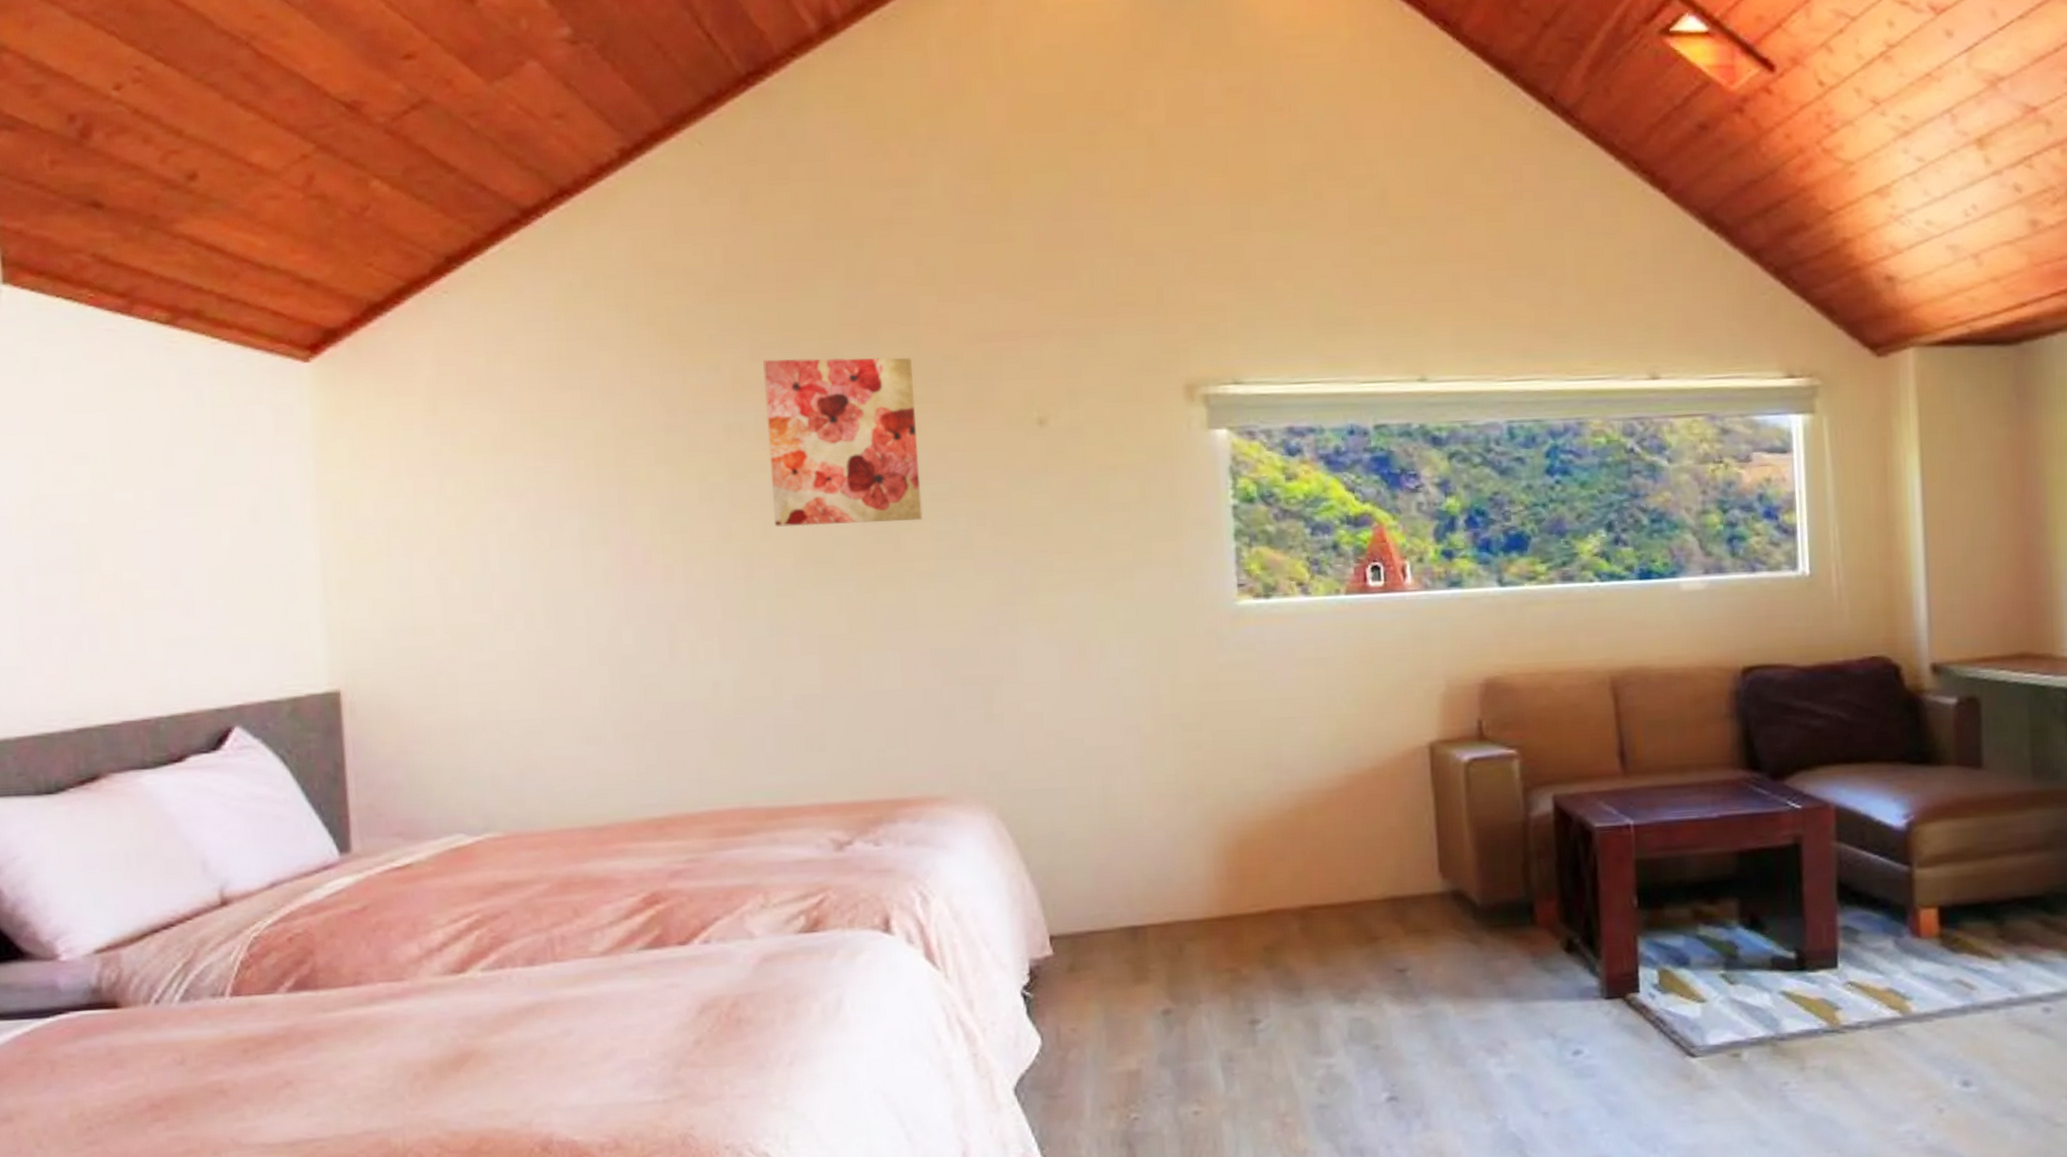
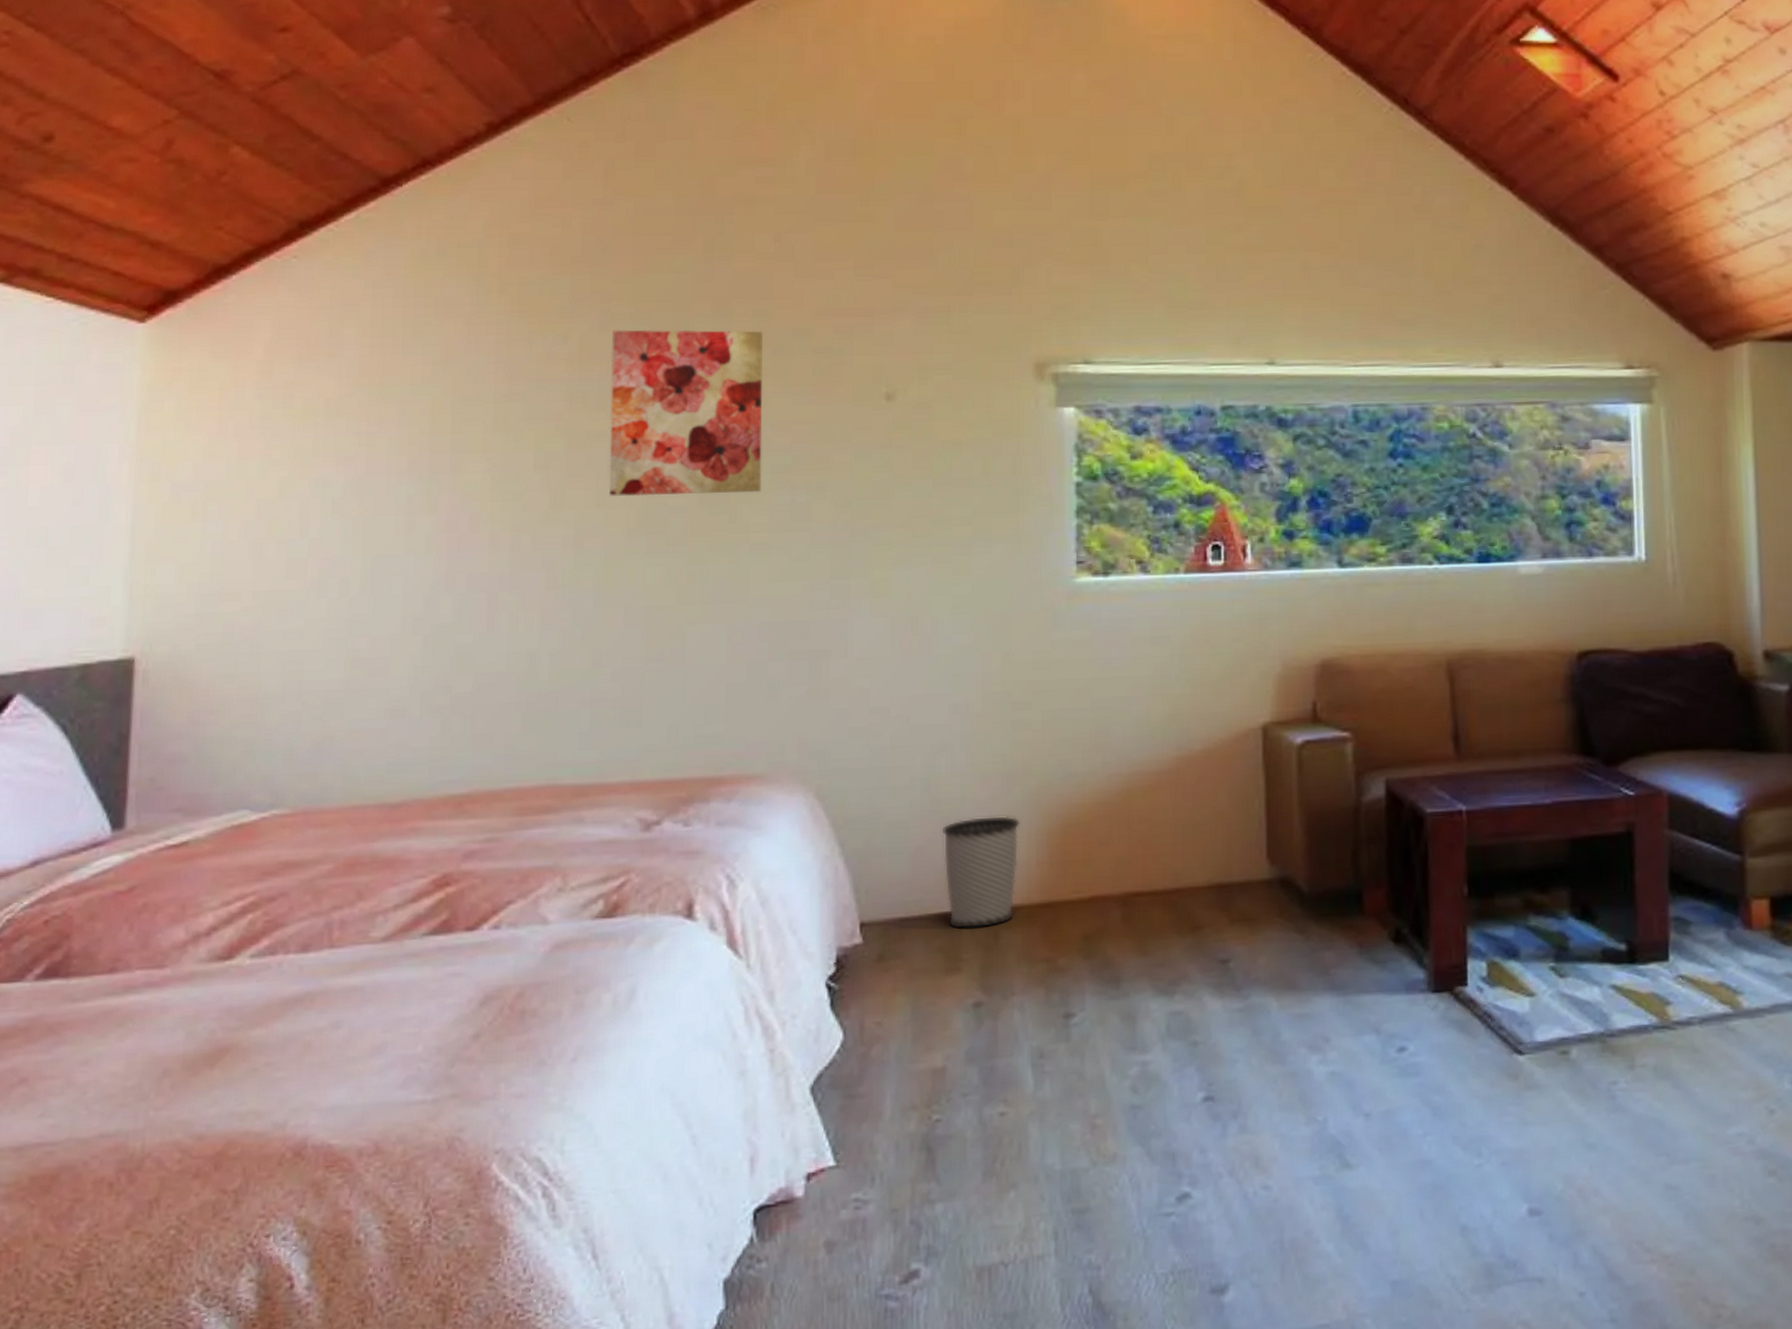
wastebasket: none [1123,833,1198,942] -> present [943,815,1020,930]

